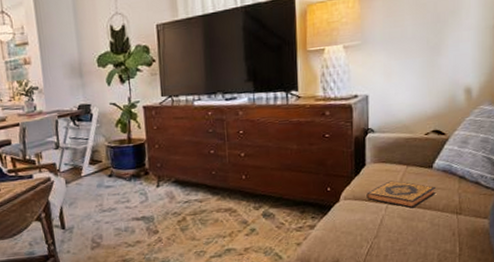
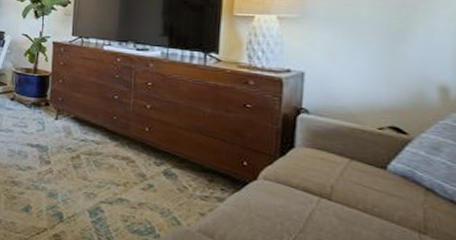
hardback book: present [366,180,435,208] -> none [292,171,389,211]

